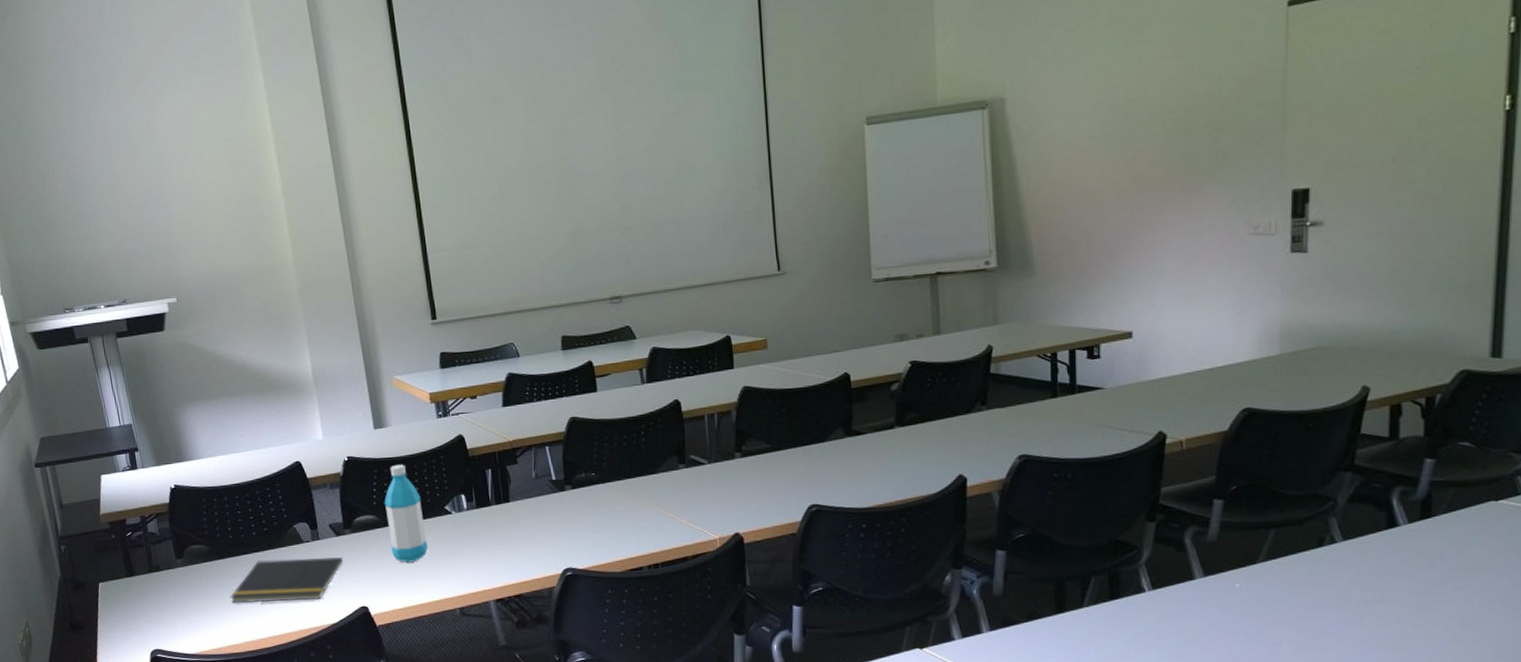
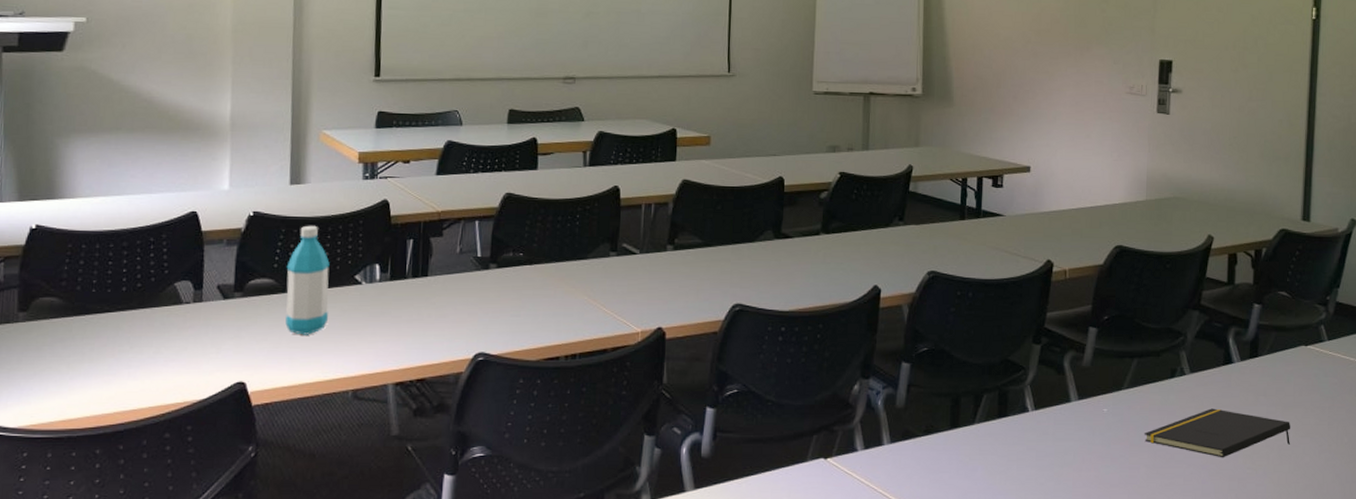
notepad: present [230,557,343,603] -> none [77,321,226,371]
notepad: none [1285,576,1477,629] -> present [1143,408,1291,458]

